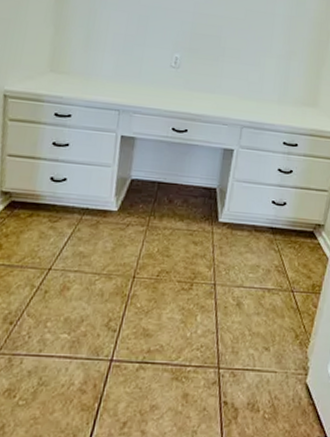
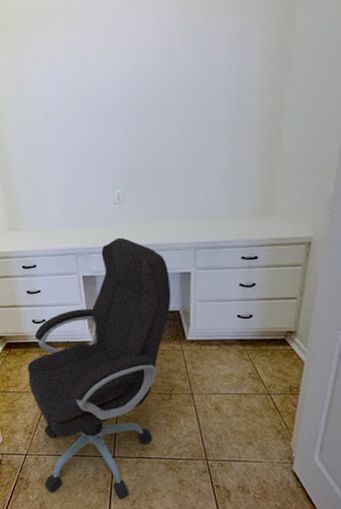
office chair: none [11,101,213,422] -> present [27,237,171,500]

